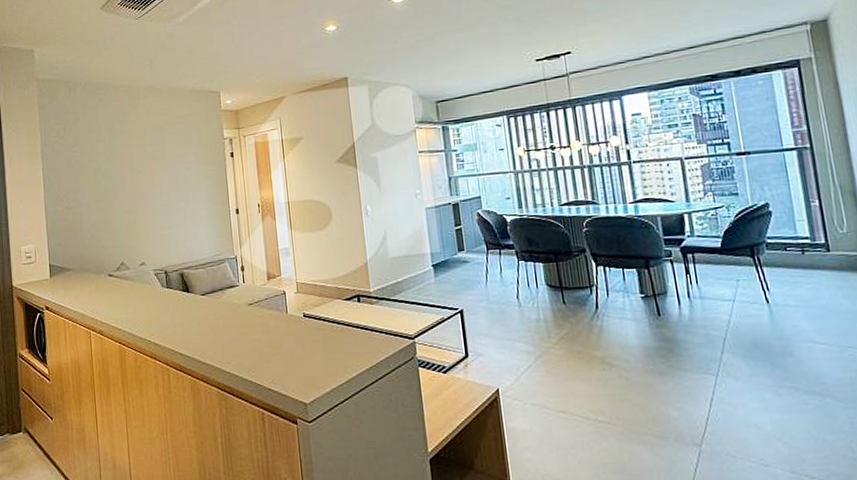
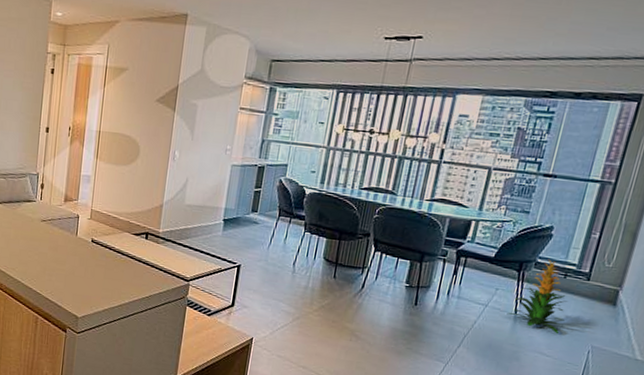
indoor plant: none [760,237,824,317] -> present [508,259,568,334]

